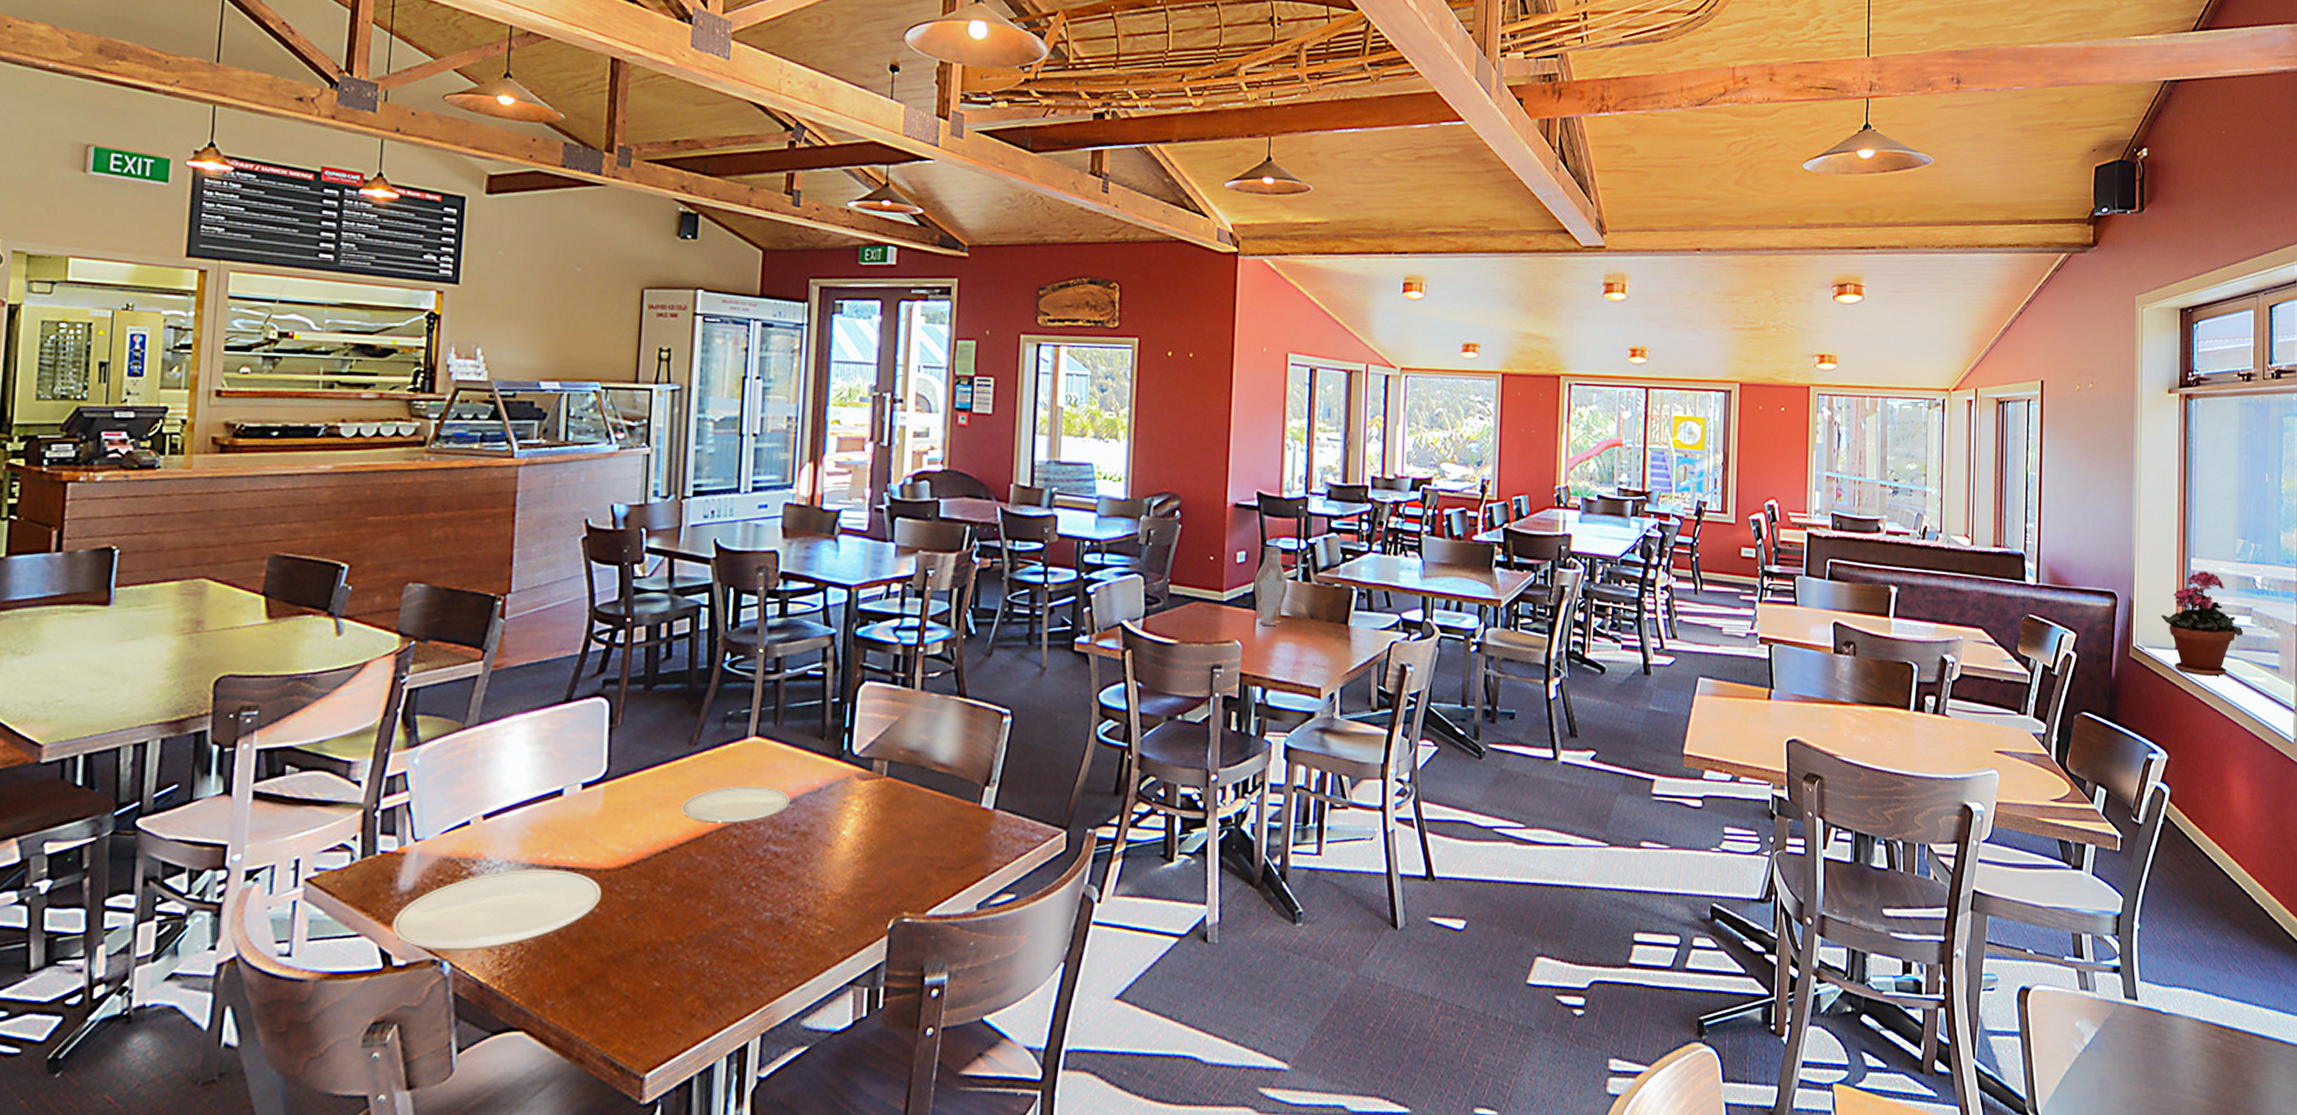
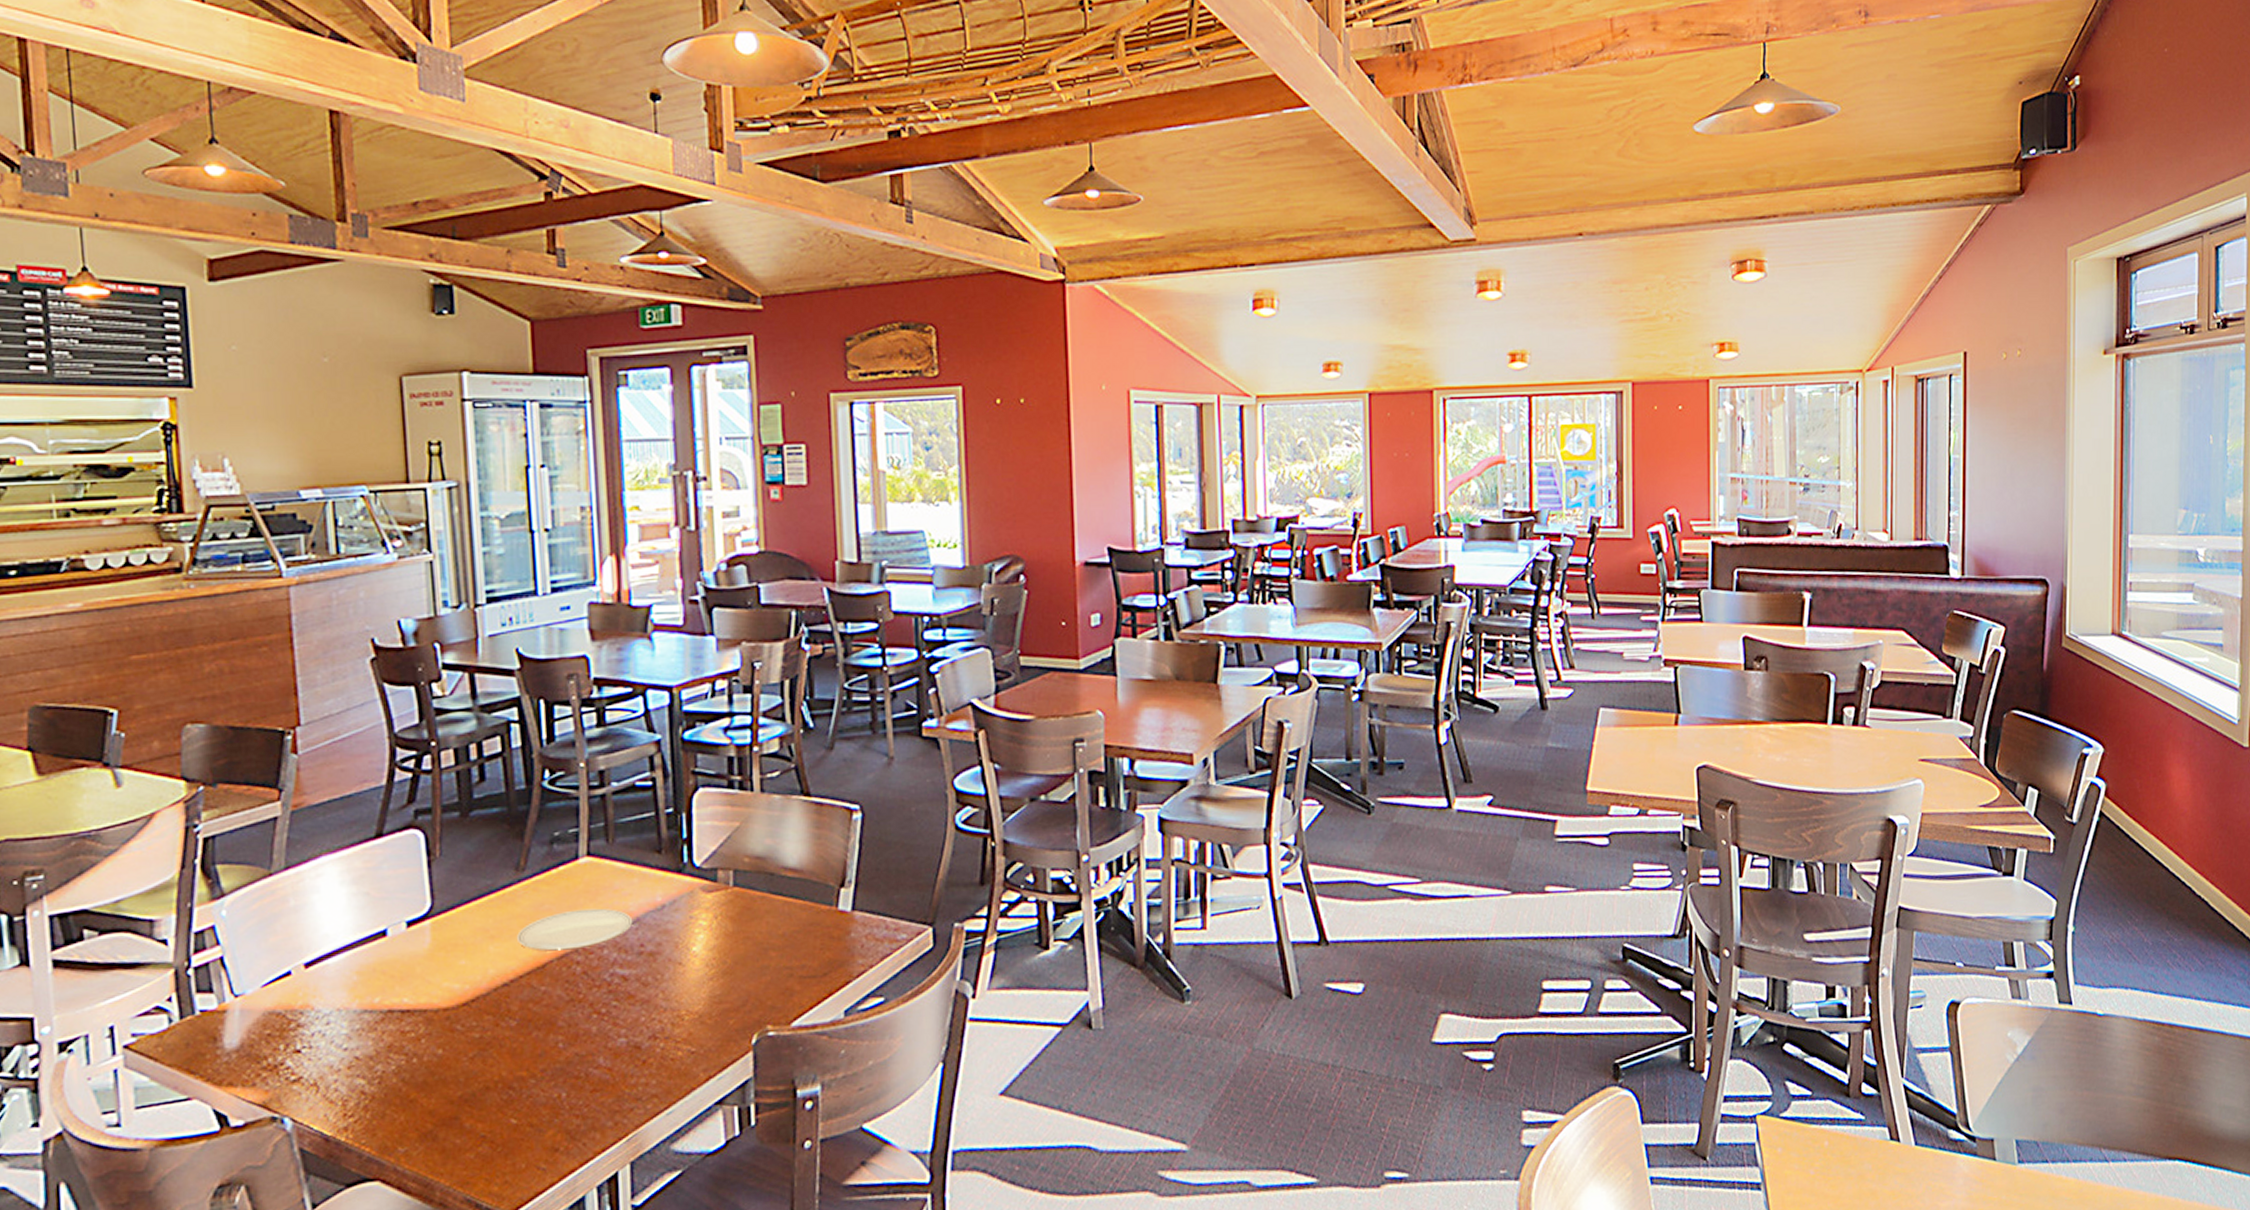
plate: present [391,868,602,952] -> none [223,1013,443,1108]
vase: present [1253,546,1287,627] -> none [1111,605,1149,693]
potted plant: present [2161,570,2245,677] -> none [2096,547,2186,662]

